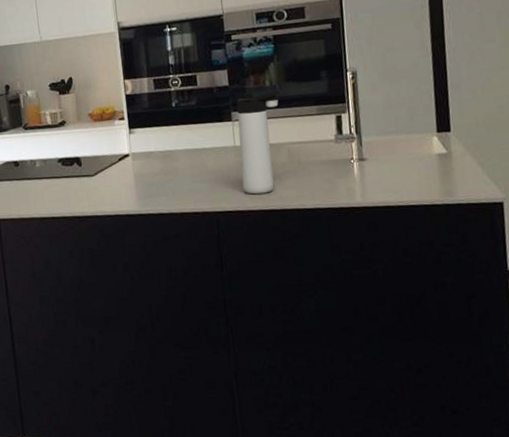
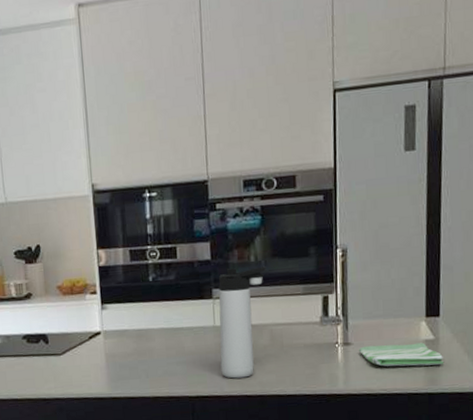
dish towel: none [373,156,459,180] -> present [358,342,445,367]

